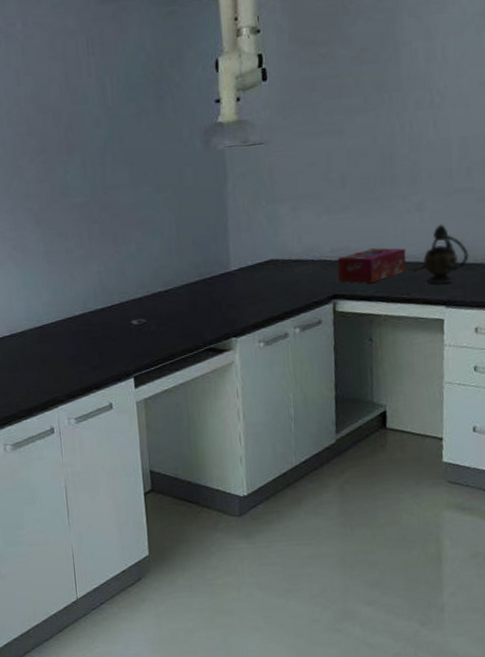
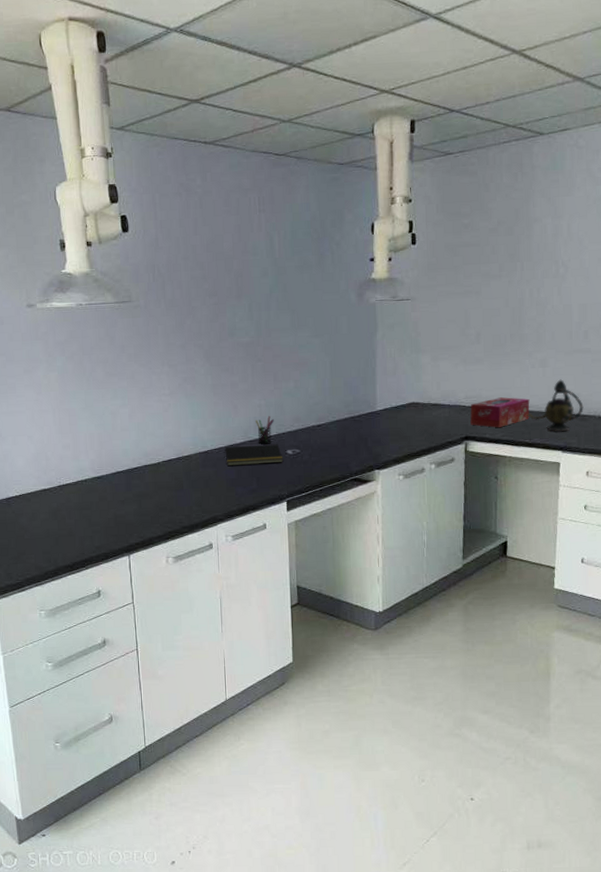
notepad: none [62,314,128,341] -> present [224,444,284,466]
pen holder: none [95,283,116,316] -> present [256,416,274,445]

